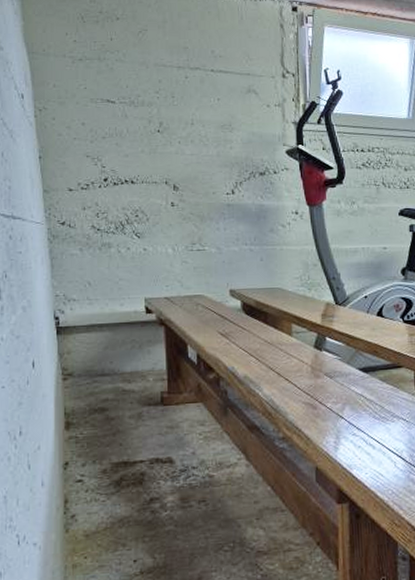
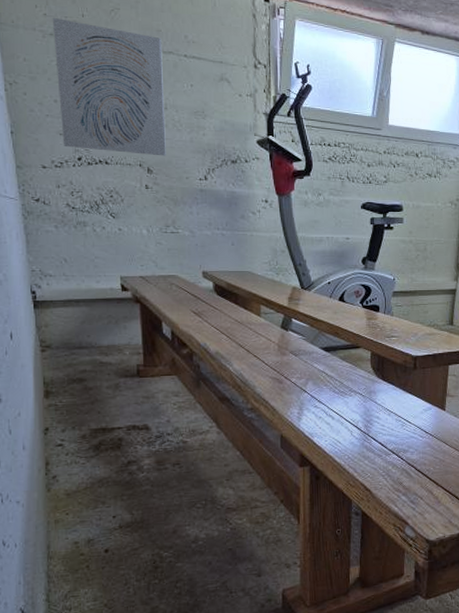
wall art: none [81,43,193,173] -> present [52,17,166,156]

